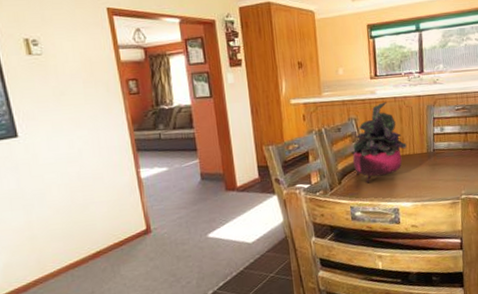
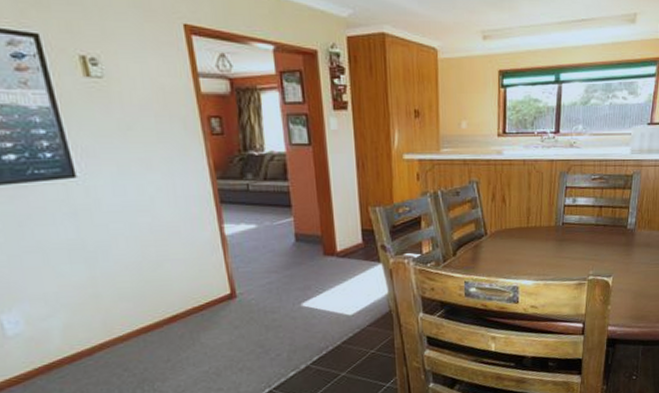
potted plant: present [351,101,407,184] -> none [470,163,534,257]

